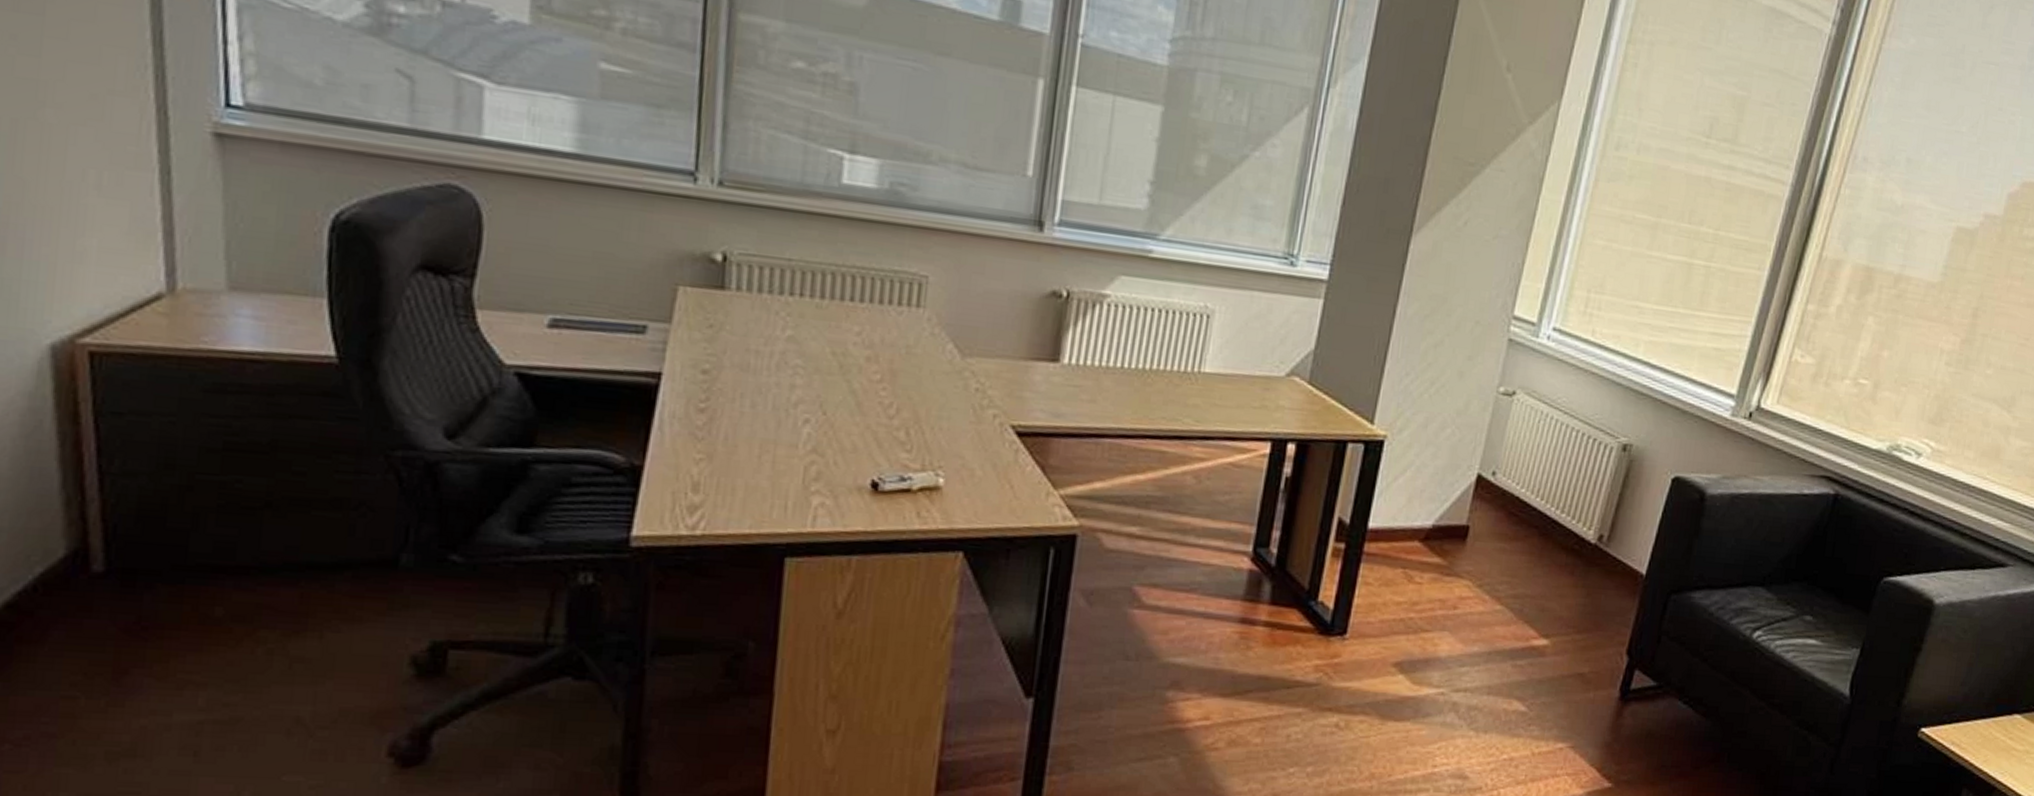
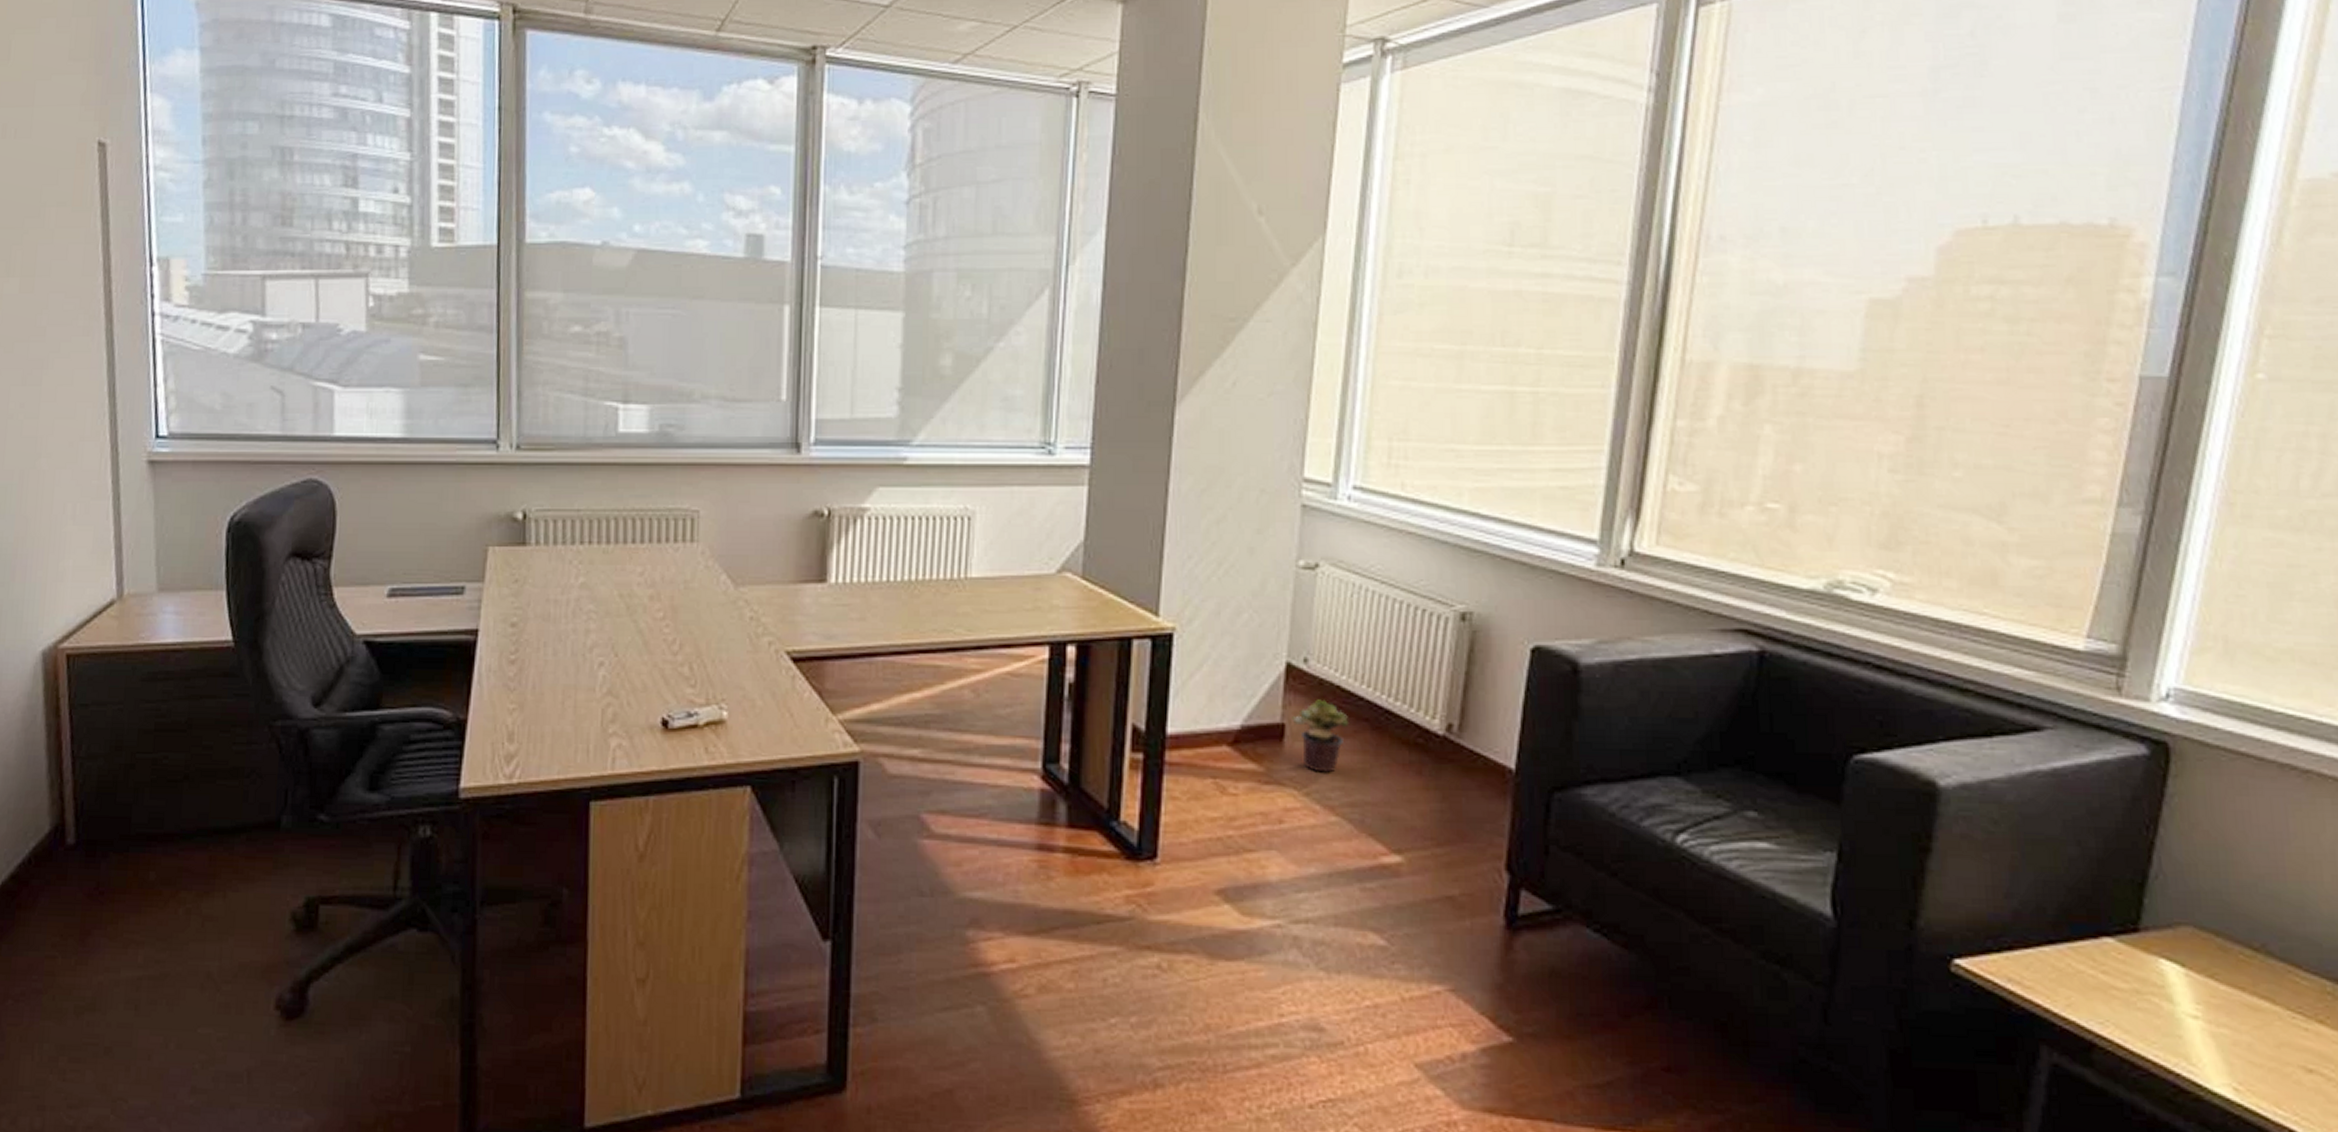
potted plant: none [1476,507,1522,569] -> present [1292,699,1348,773]

